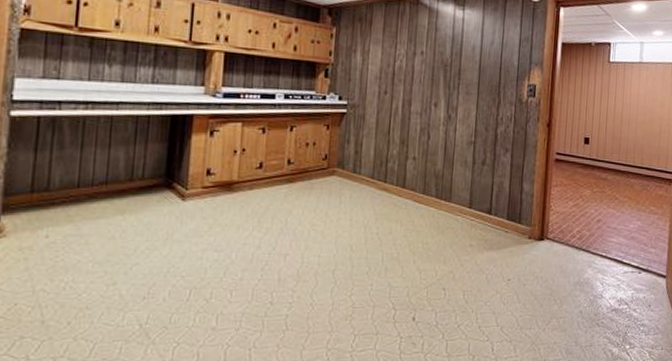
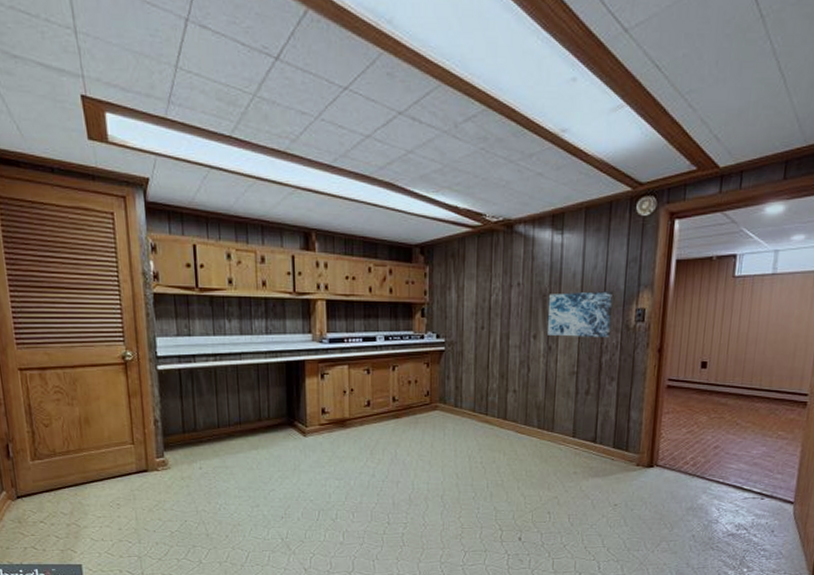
wall art: none [447,64,508,110] -> present [547,291,613,337]

